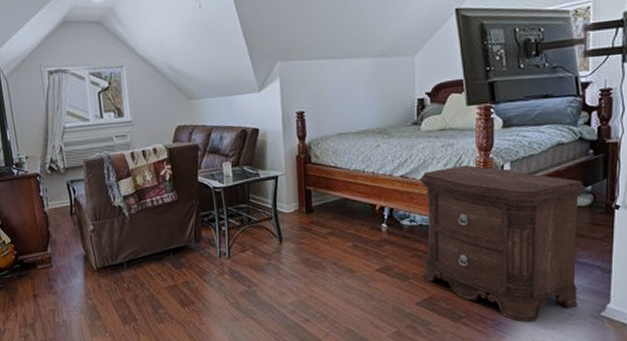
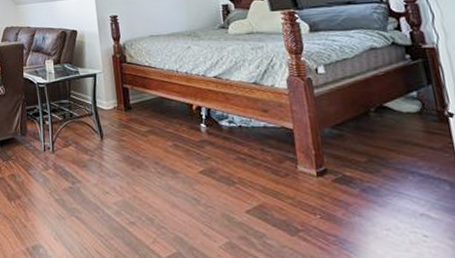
nightstand: present [420,165,586,322] -> none [233,67,431,241]

